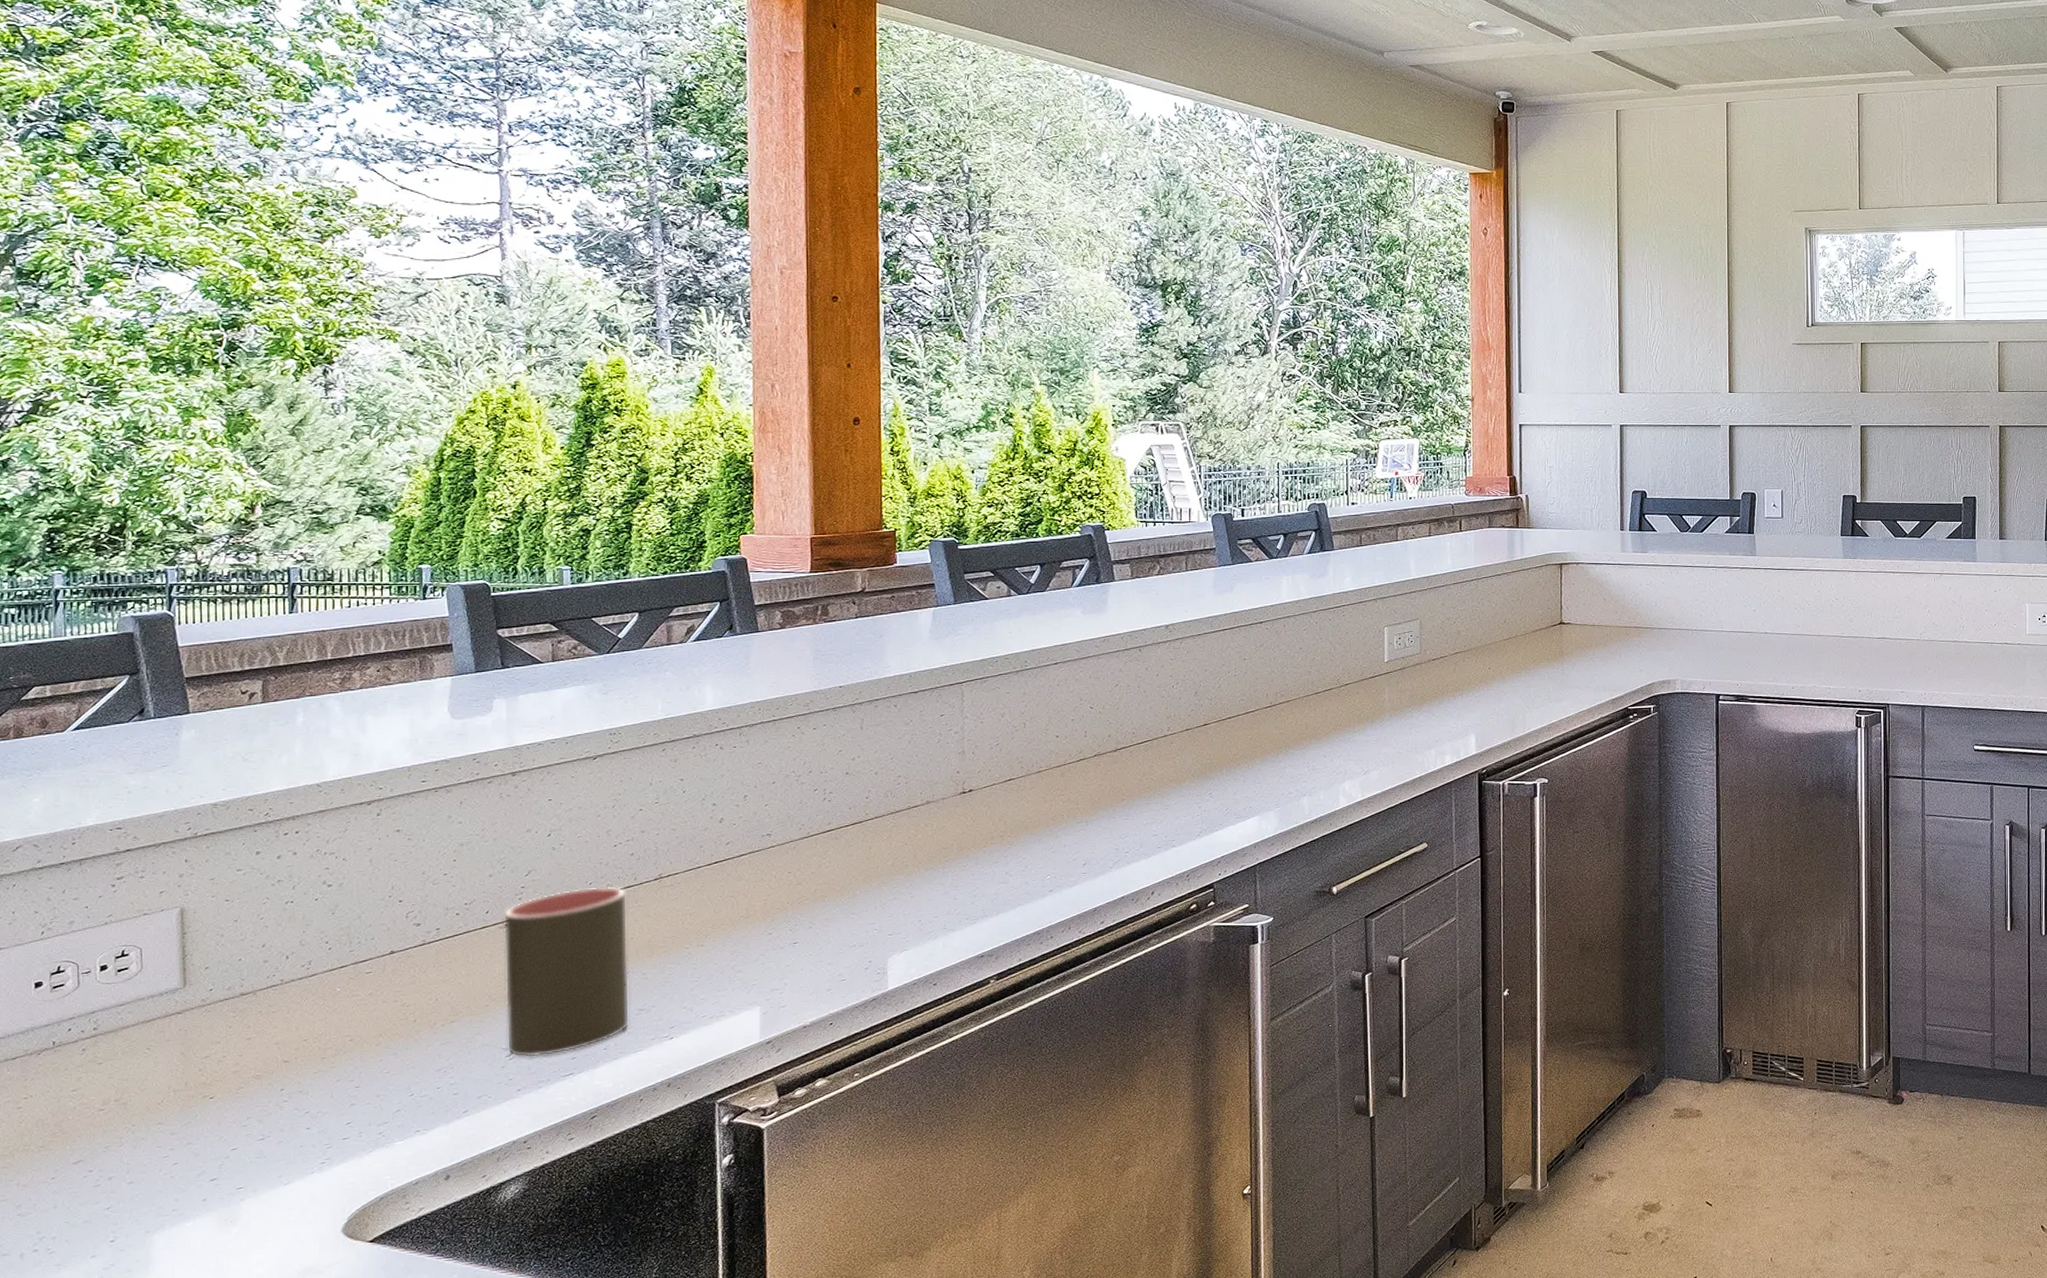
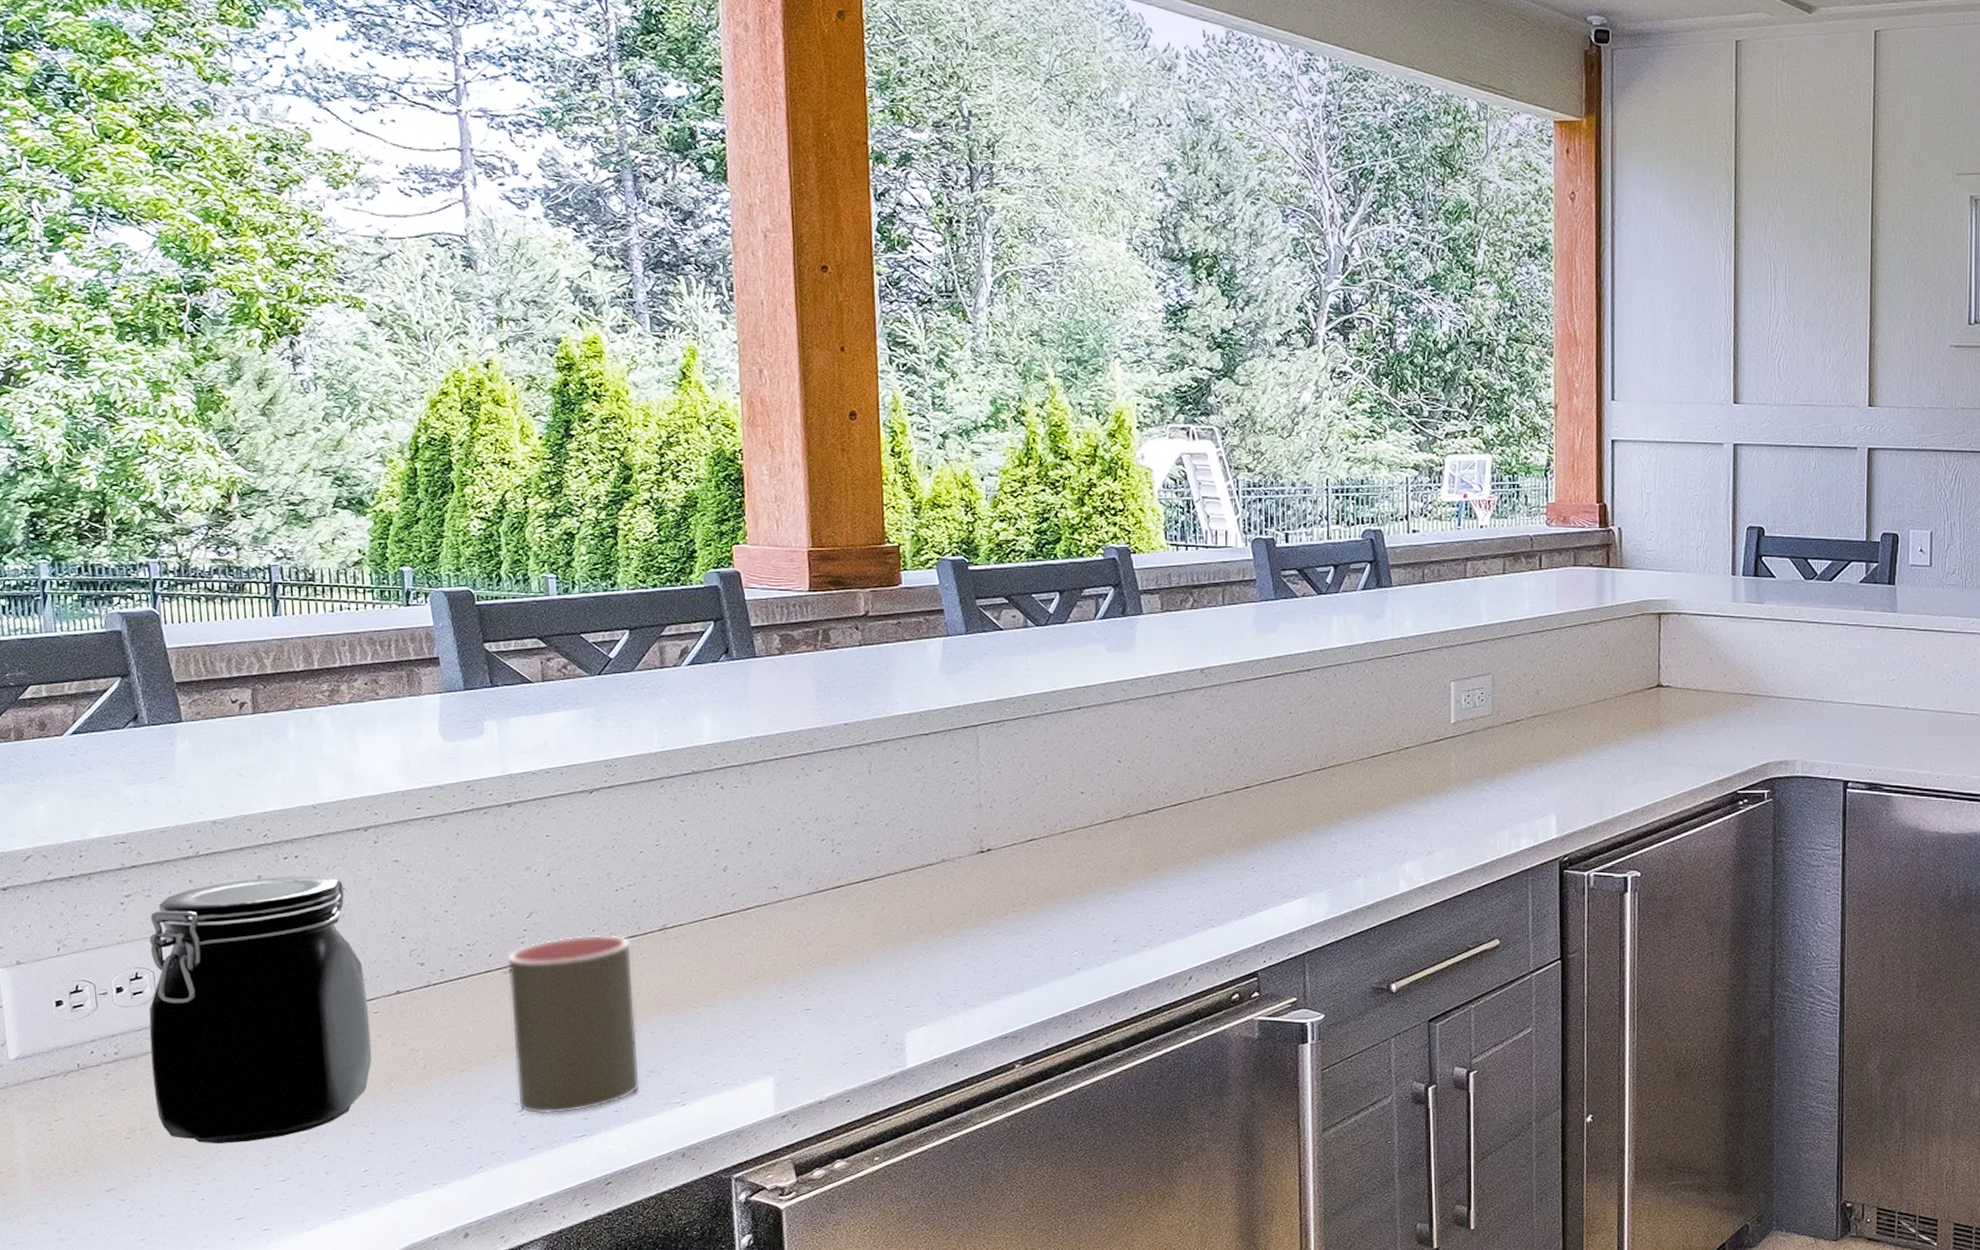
jar: none [132,849,362,1109] -> present [149,875,372,1144]

